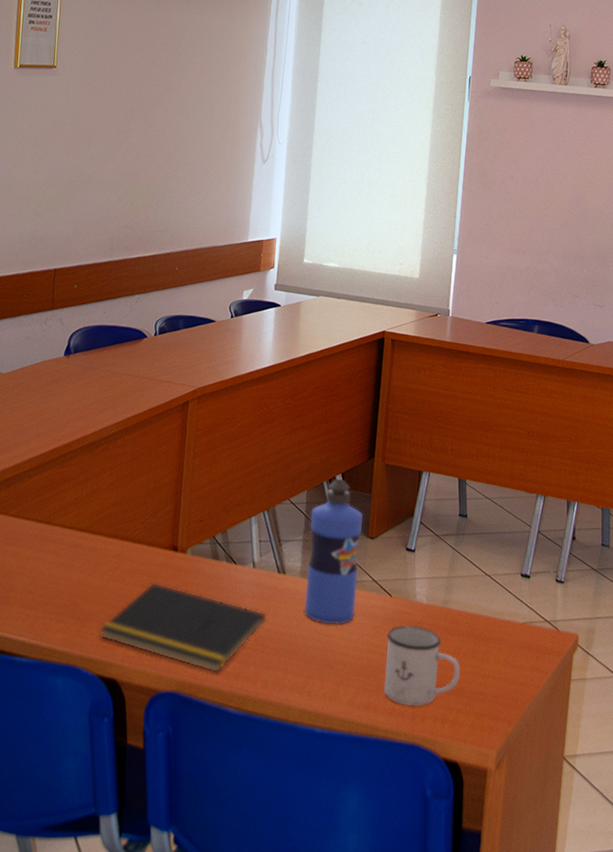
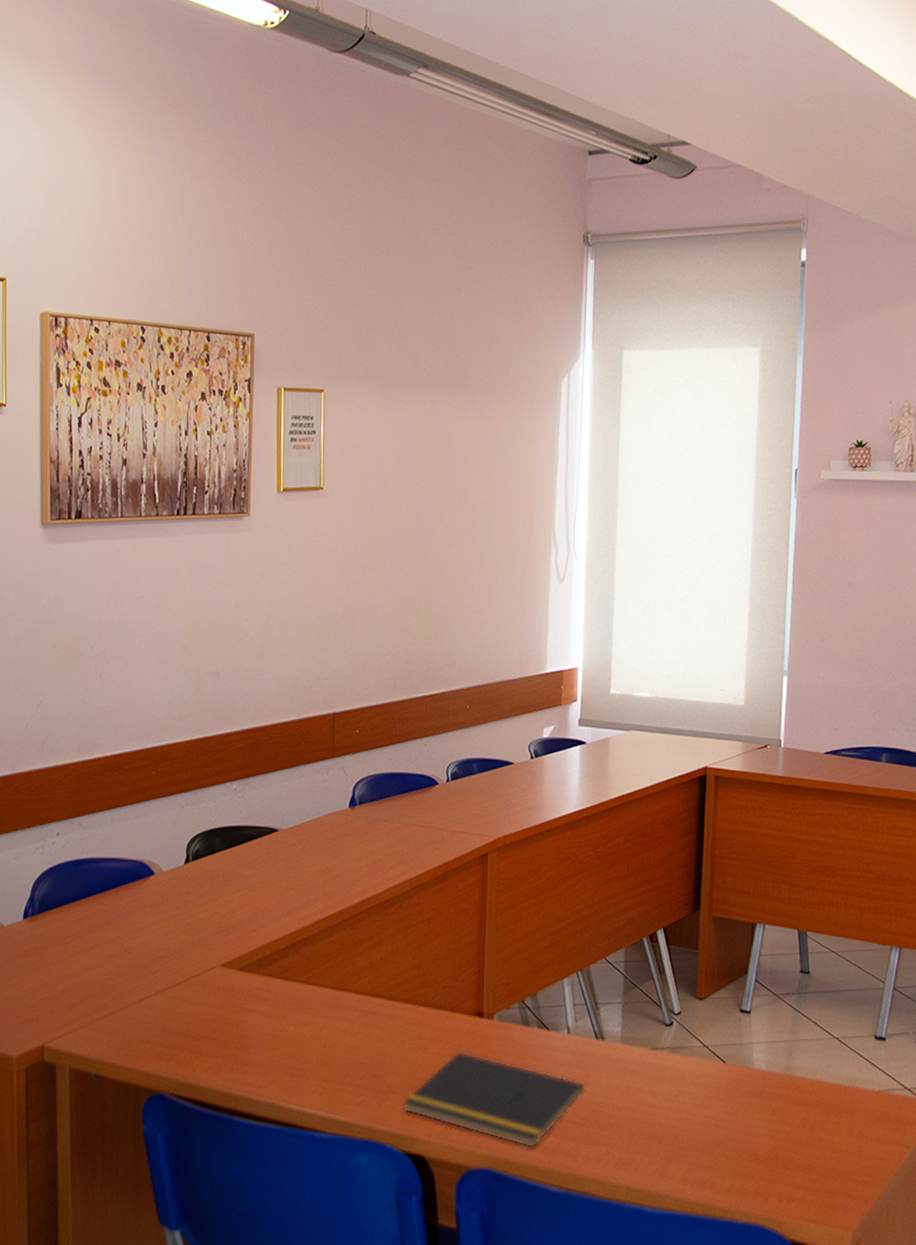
water bottle: present [304,478,363,624] -> none [627,934,689,1094]
mug: present [384,625,461,707] -> none [721,1095,808,1184]

